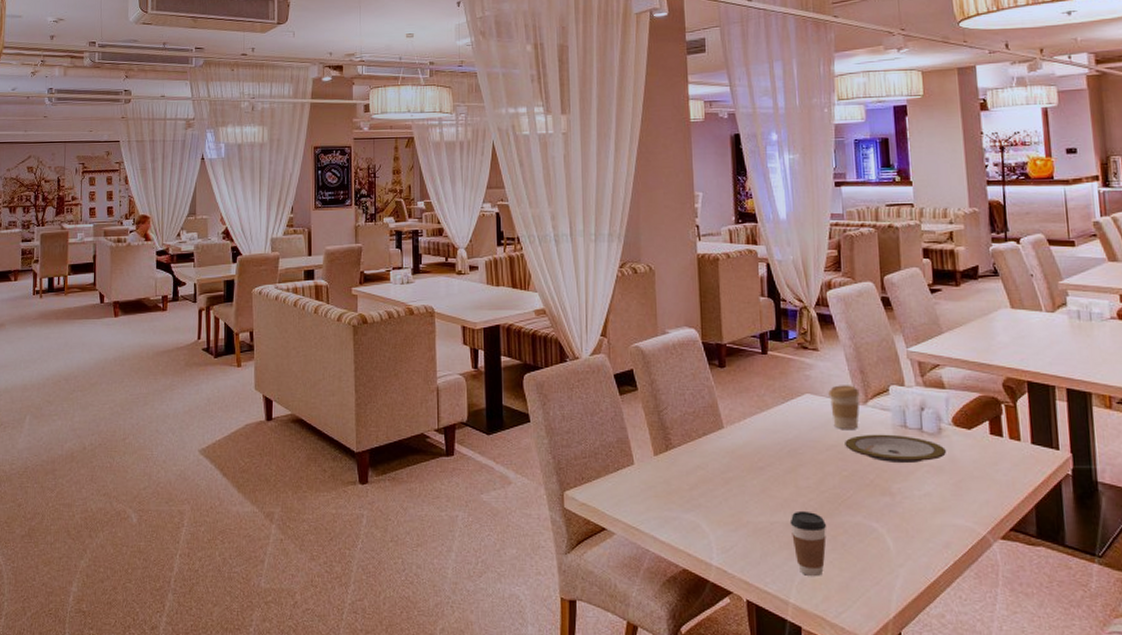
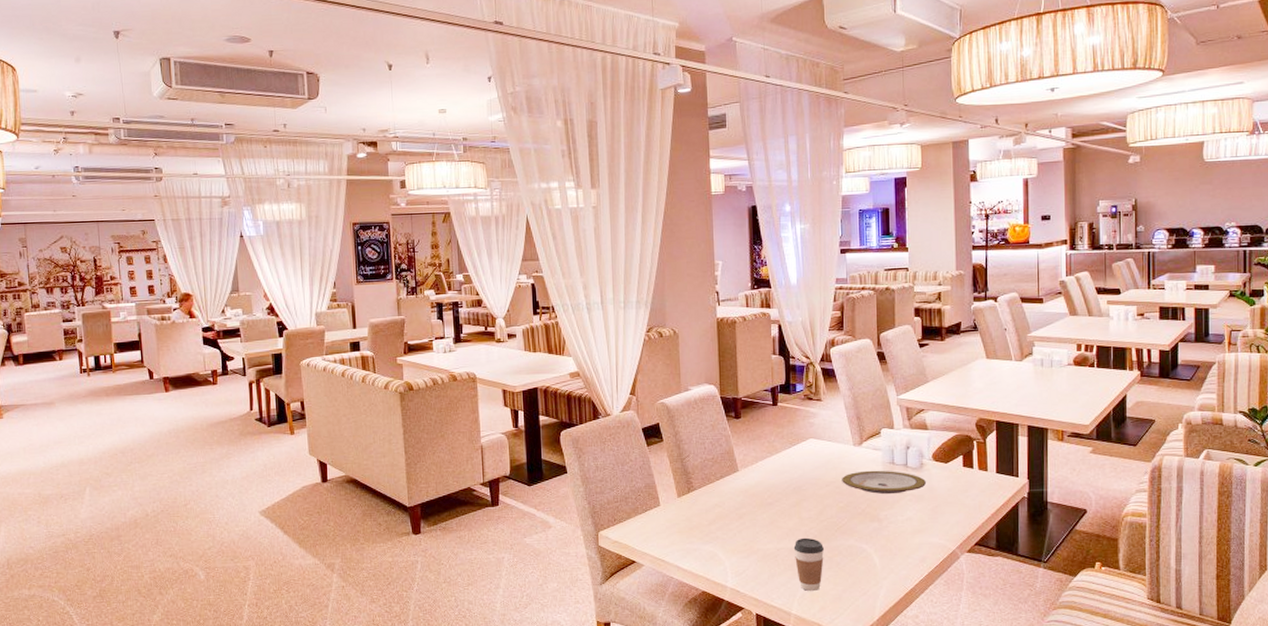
coffee cup: present [828,385,860,429] -> none [829,430,856,468]

